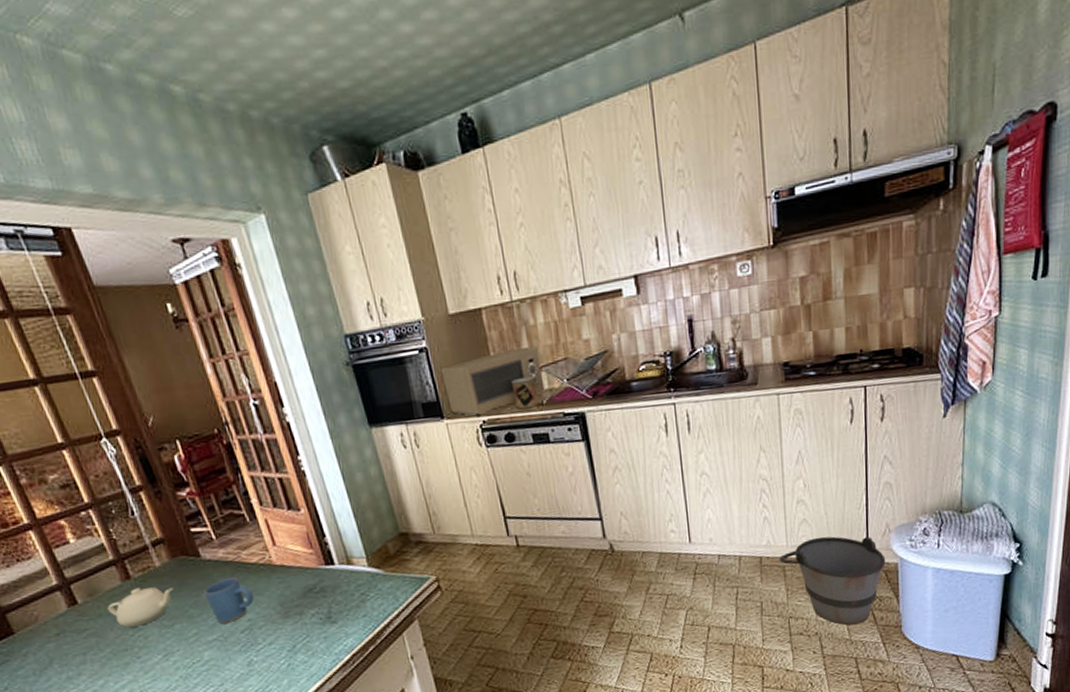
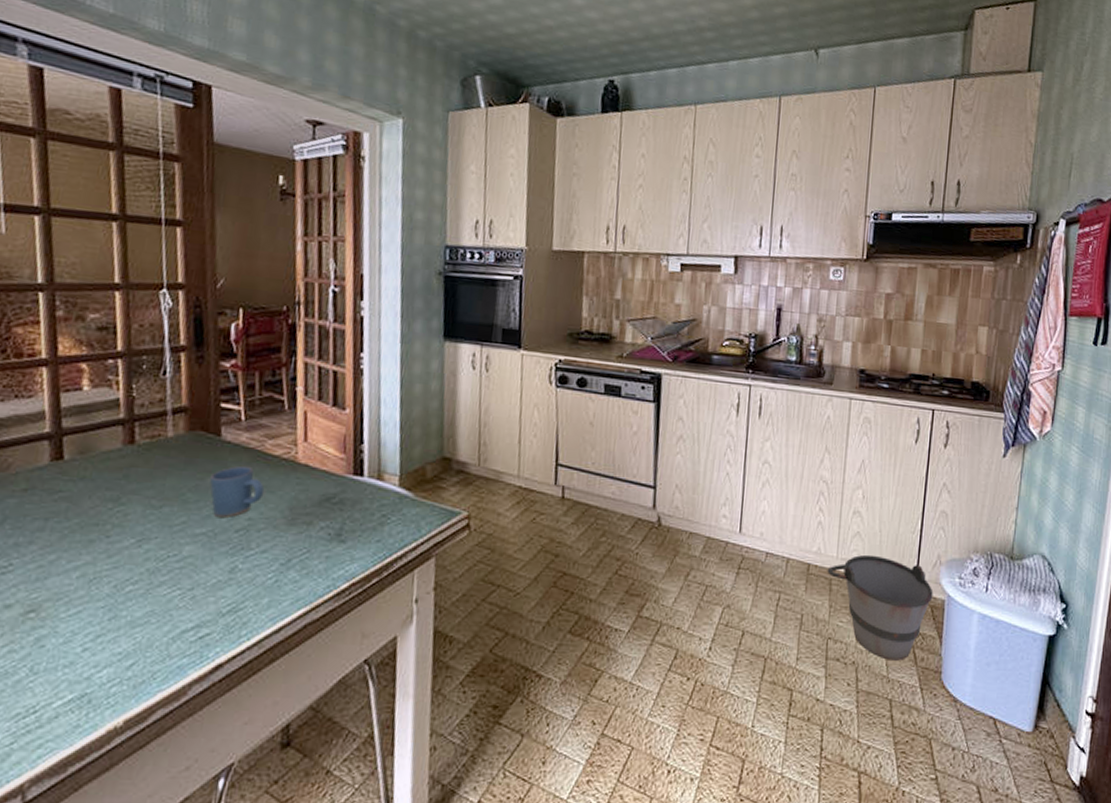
teapot: present [107,587,174,628] -> none [94,456,178,500]
microwave: present [440,347,545,417] -> none [529,296,629,354]
tin can: present [512,376,539,410] -> none [595,325,620,358]

